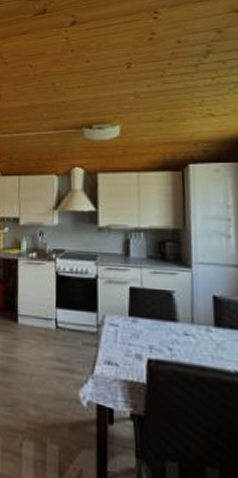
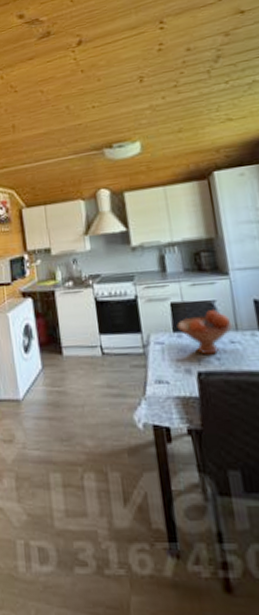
fruit bowl: none [133,300,188,344] -> present [177,310,232,355]

